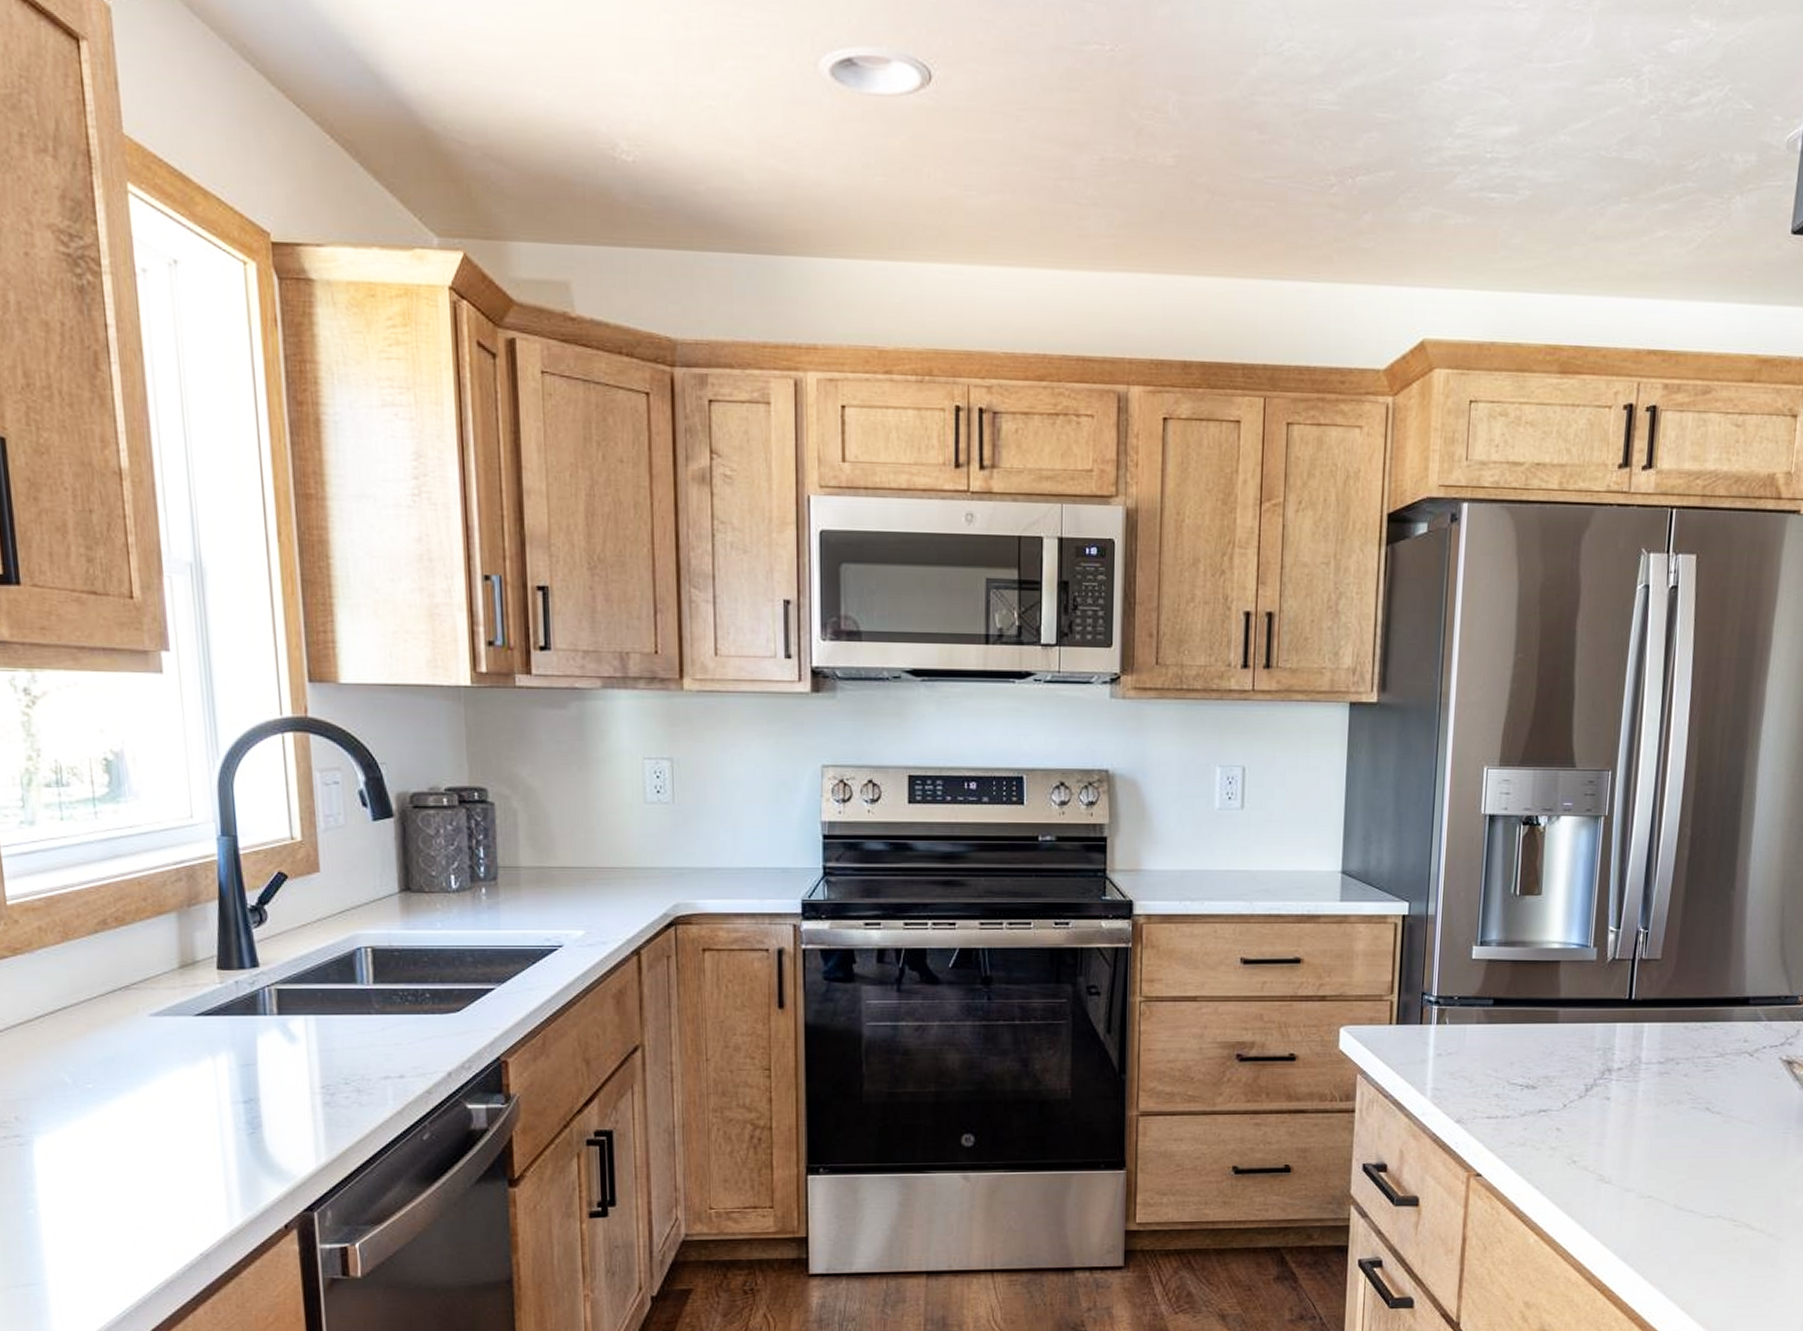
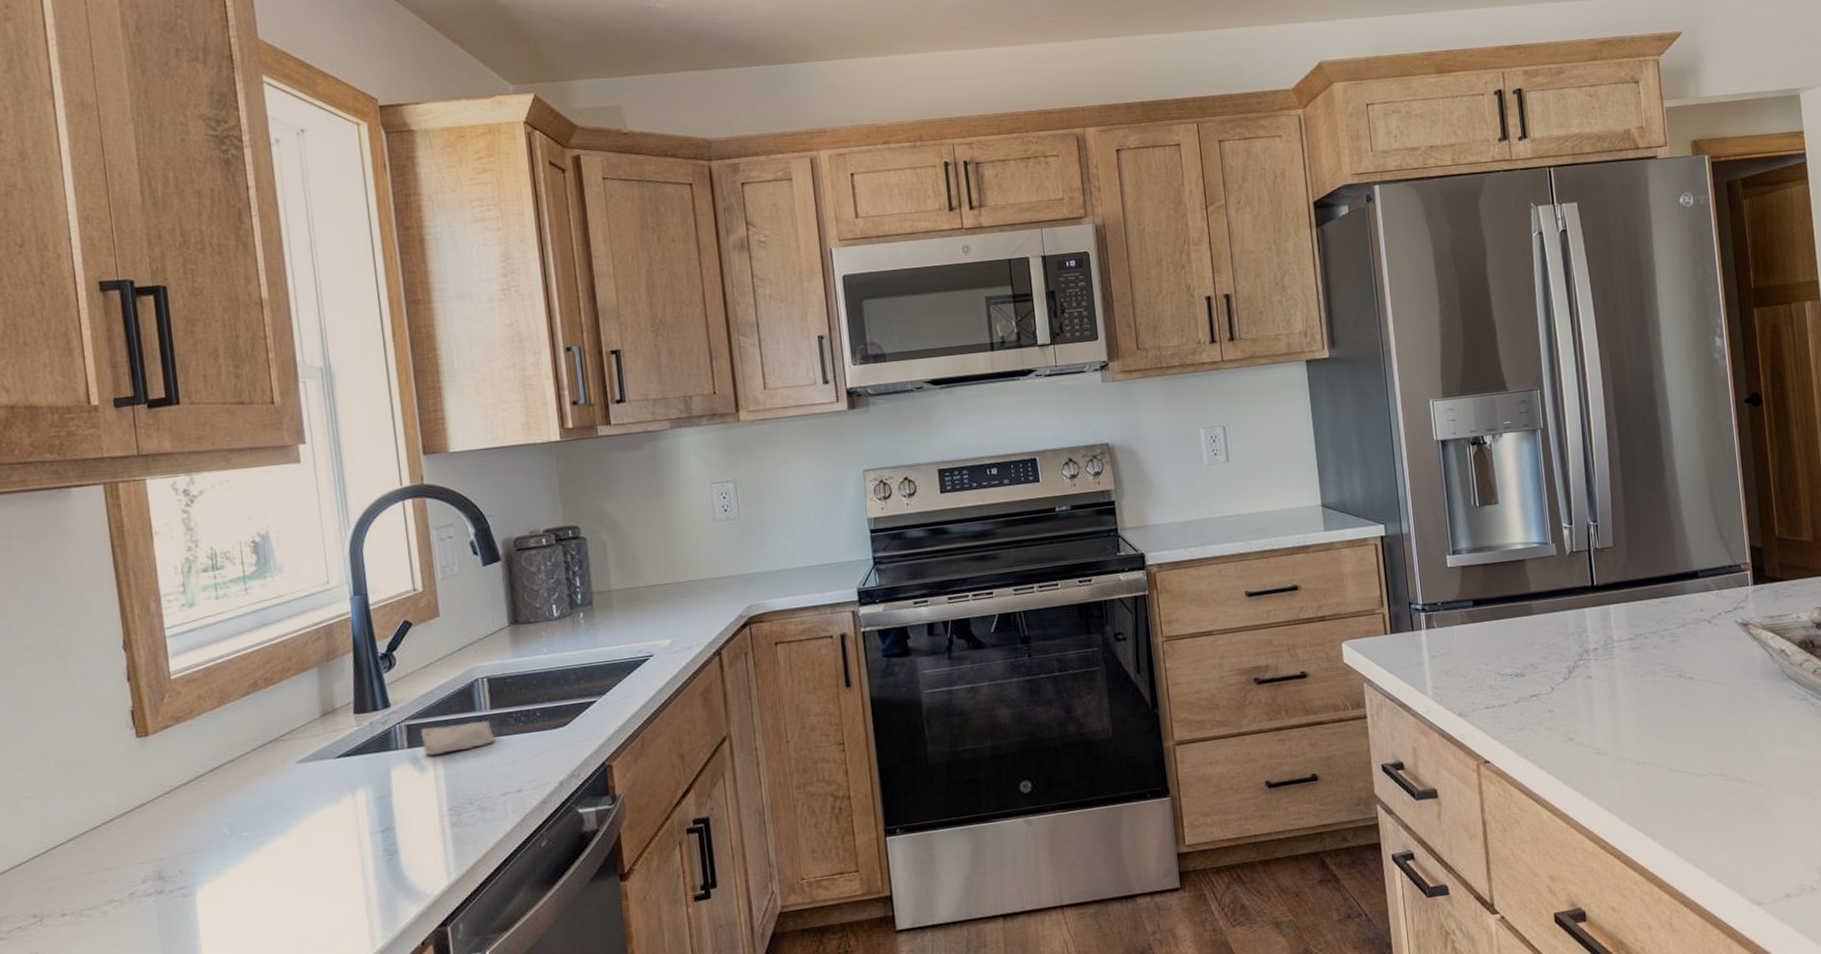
soap bar: none [292,994,377,1027] -> present [420,720,495,756]

